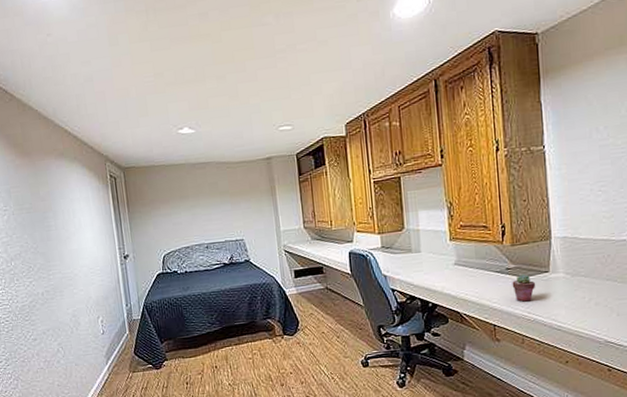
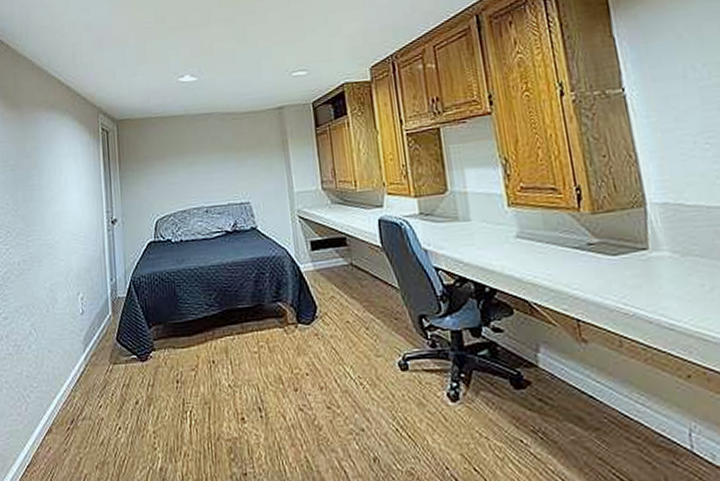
potted succulent: present [512,275,536,302] -> none [597,252,632,289]

